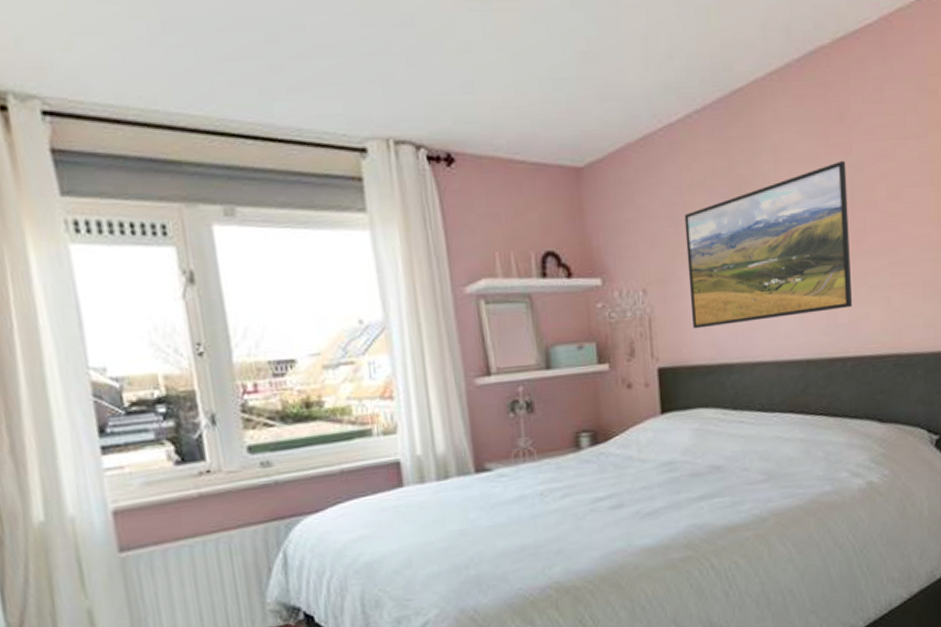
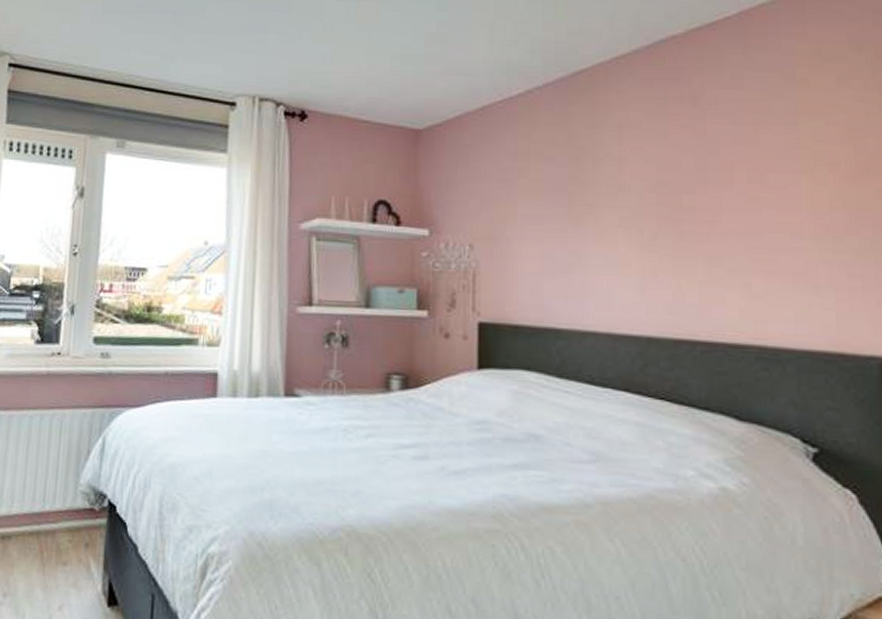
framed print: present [684,161,852,329] -> none [518,141,703,289]

